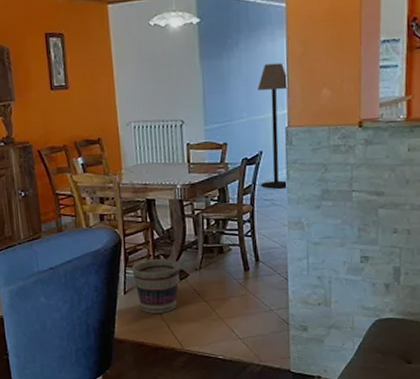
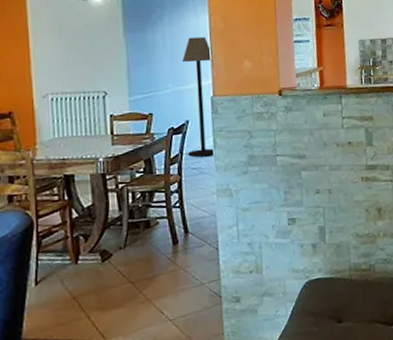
basket: present [132,259,181,313] -> none [46,239,103,305]

